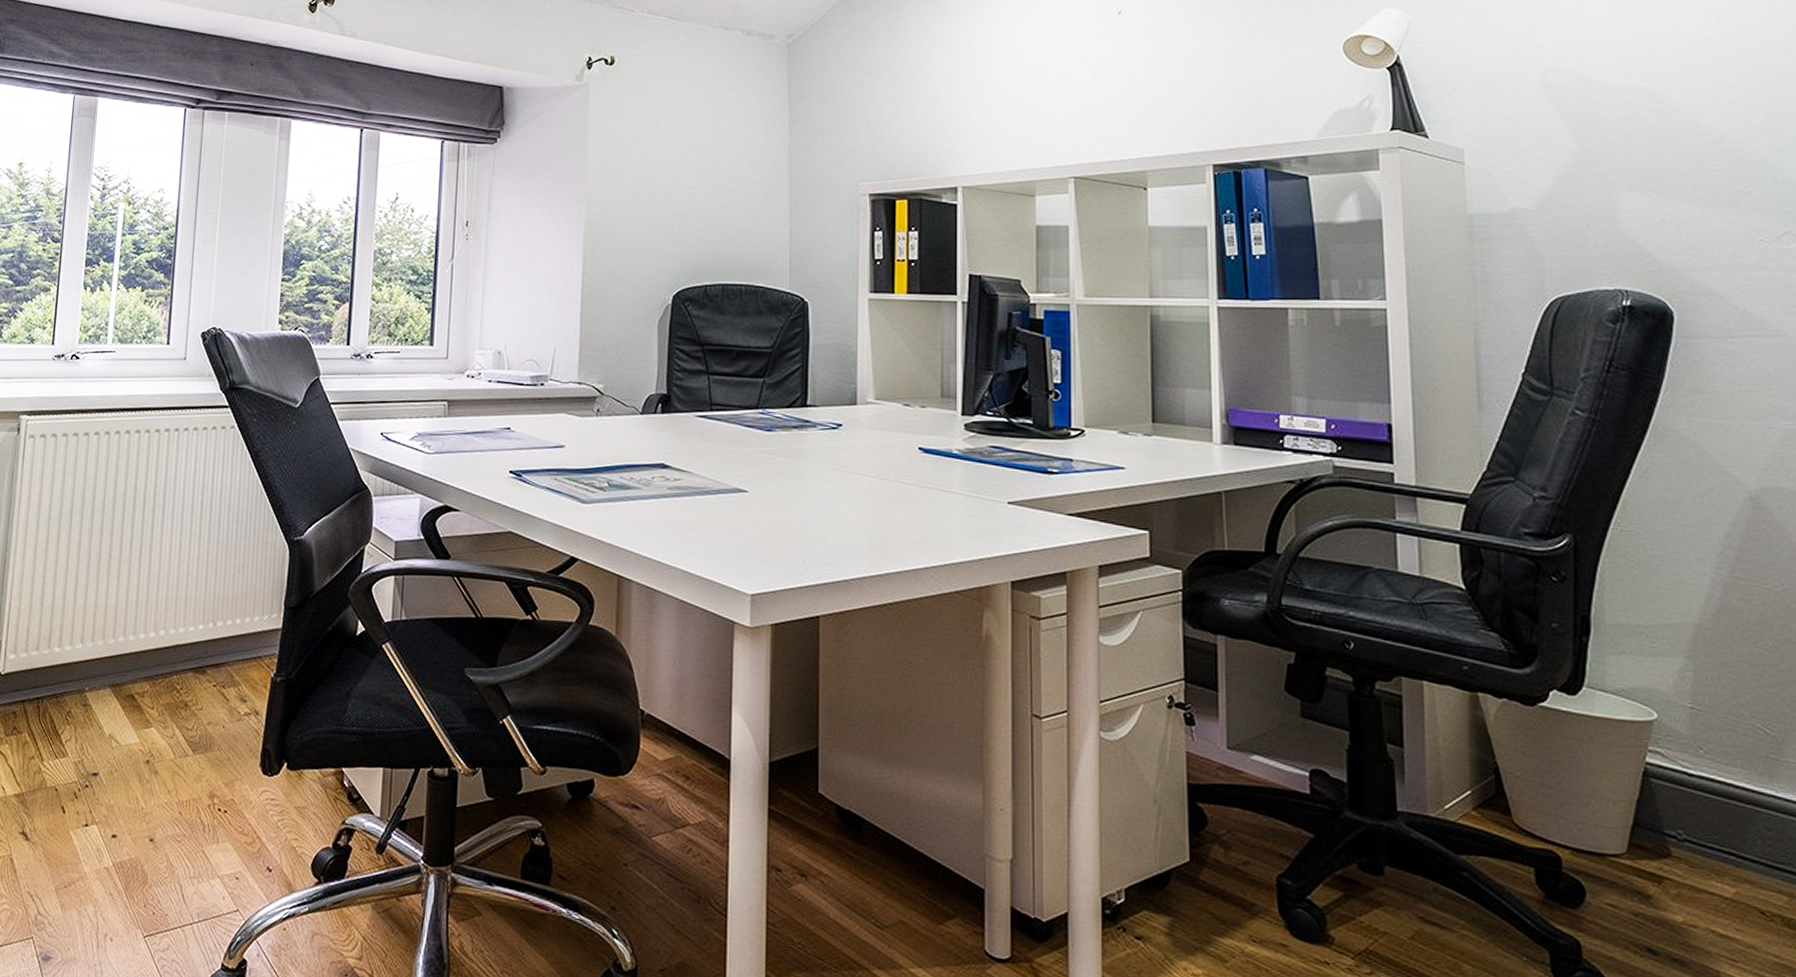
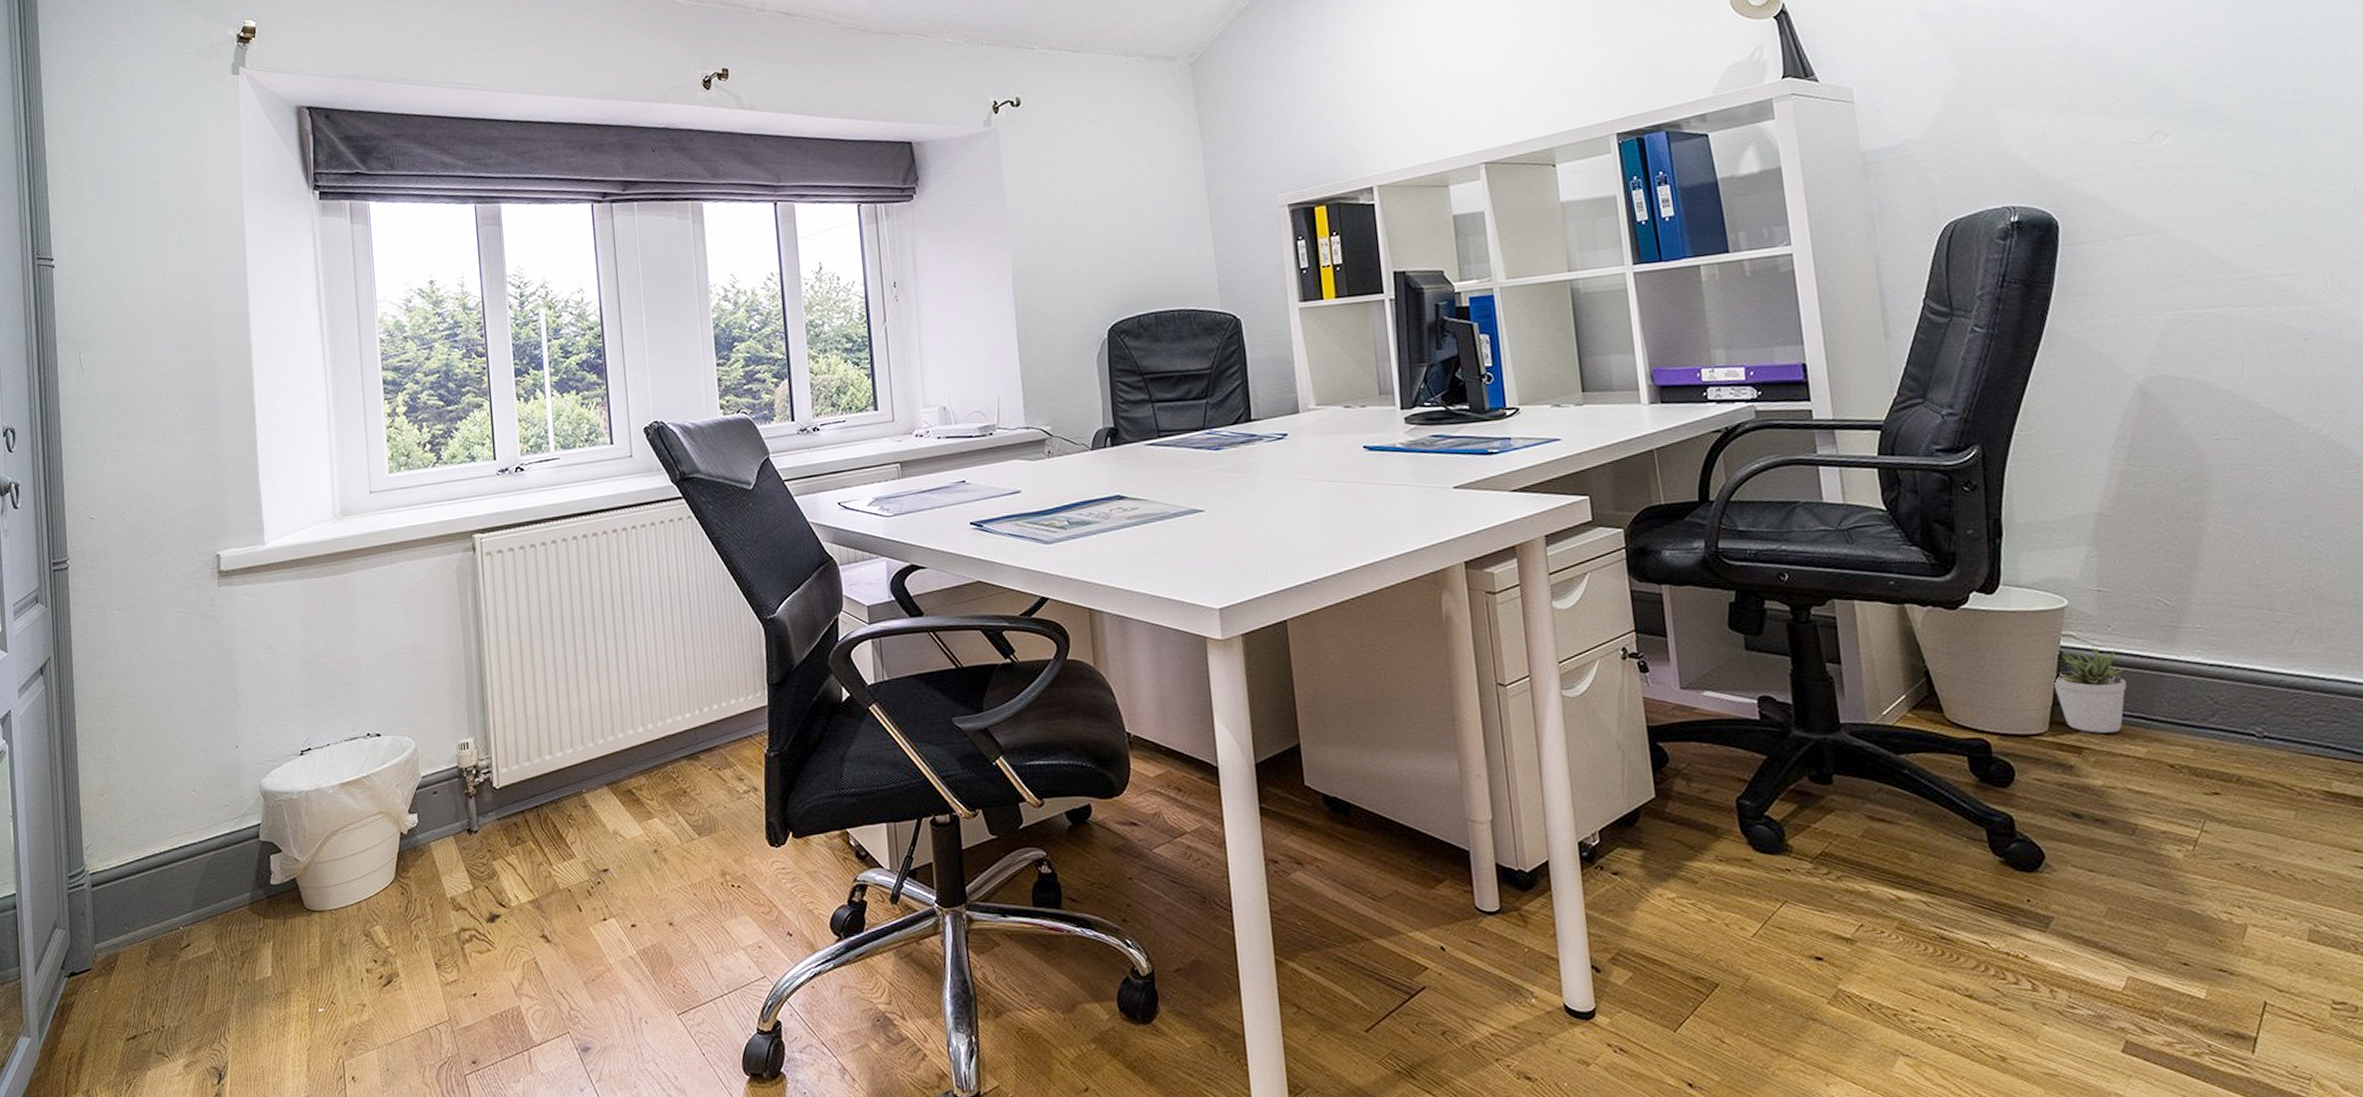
potted plant: none [1633,767,1717,866] -> present [2051,646,2127,733]

